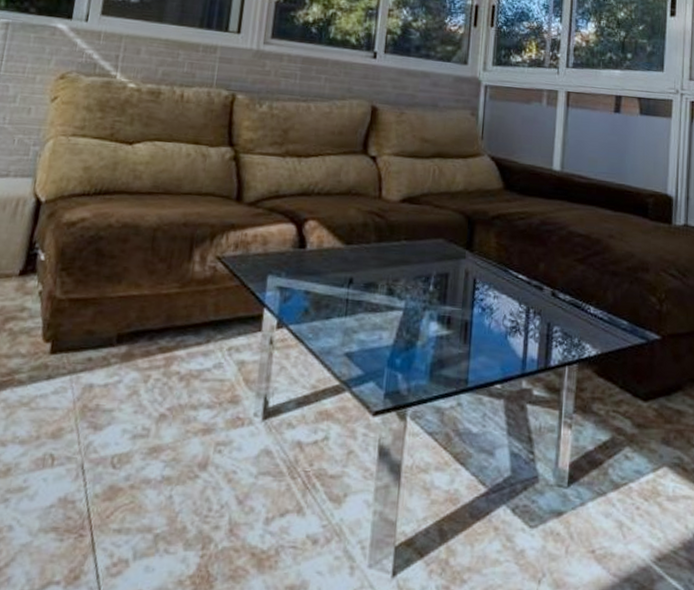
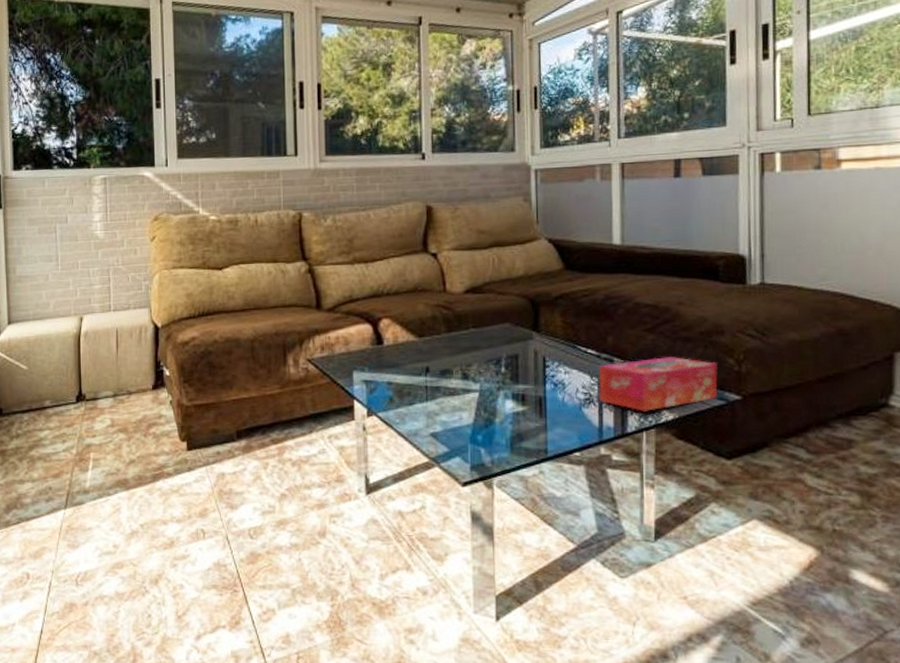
tissue box: none [525,289,641,345] -> present [598,357,718,411]

